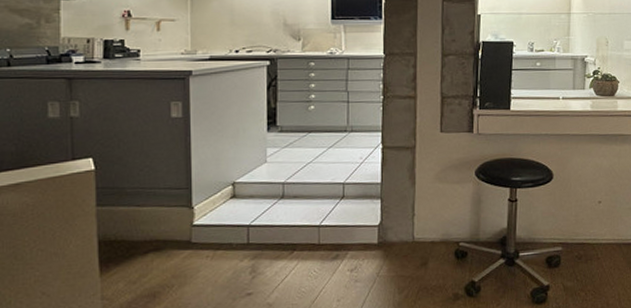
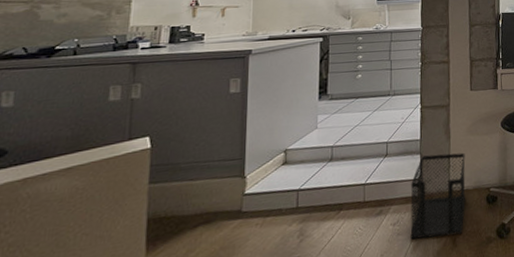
wastebasket: none [369,200,432,289] -> present [410,152,466,240]

